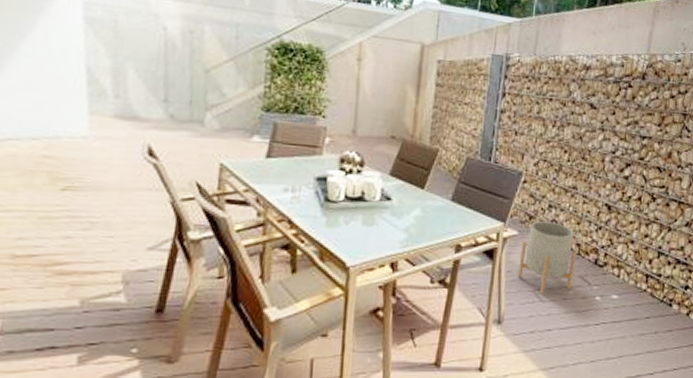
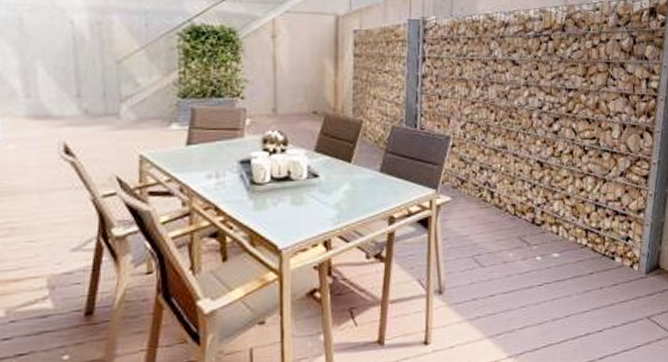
planter: present [517,220,577,295] -> none [454,183,513,260]

